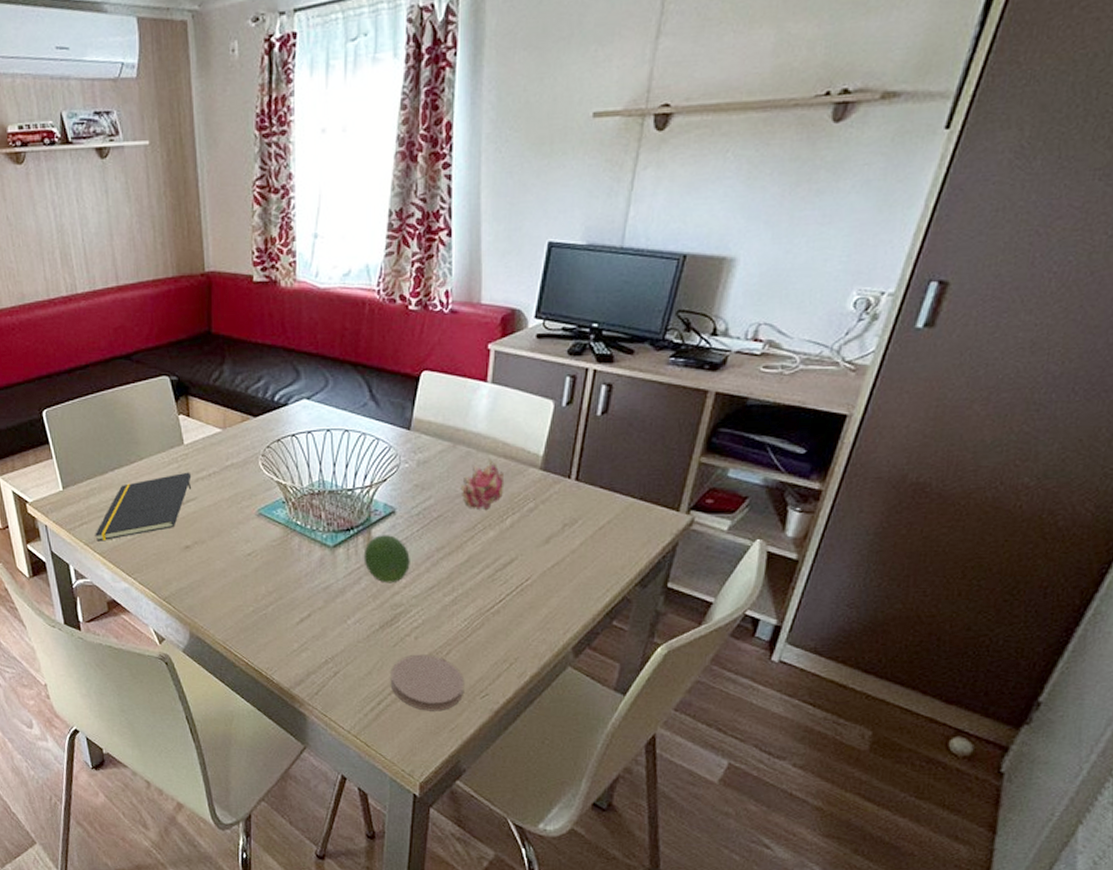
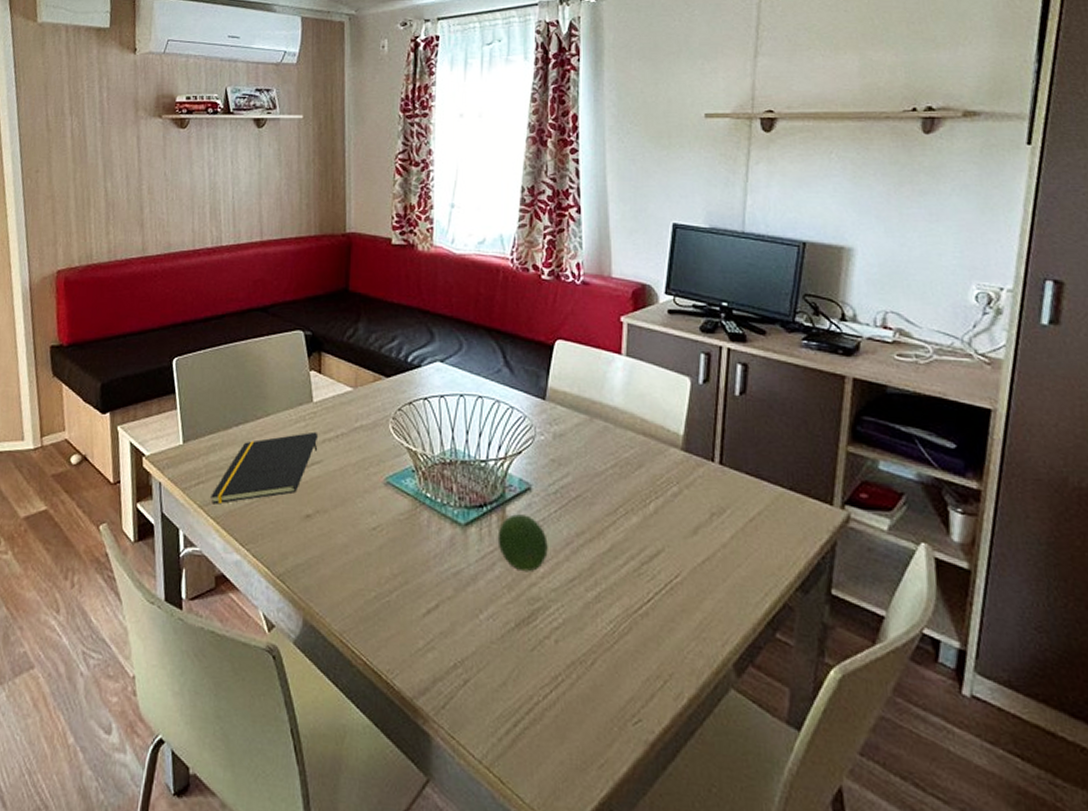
coaster: present [390,654,465,711] -> none [528,662,614,740]
fruit: present [460,457,505,511] -> none [599,433,645,493]

